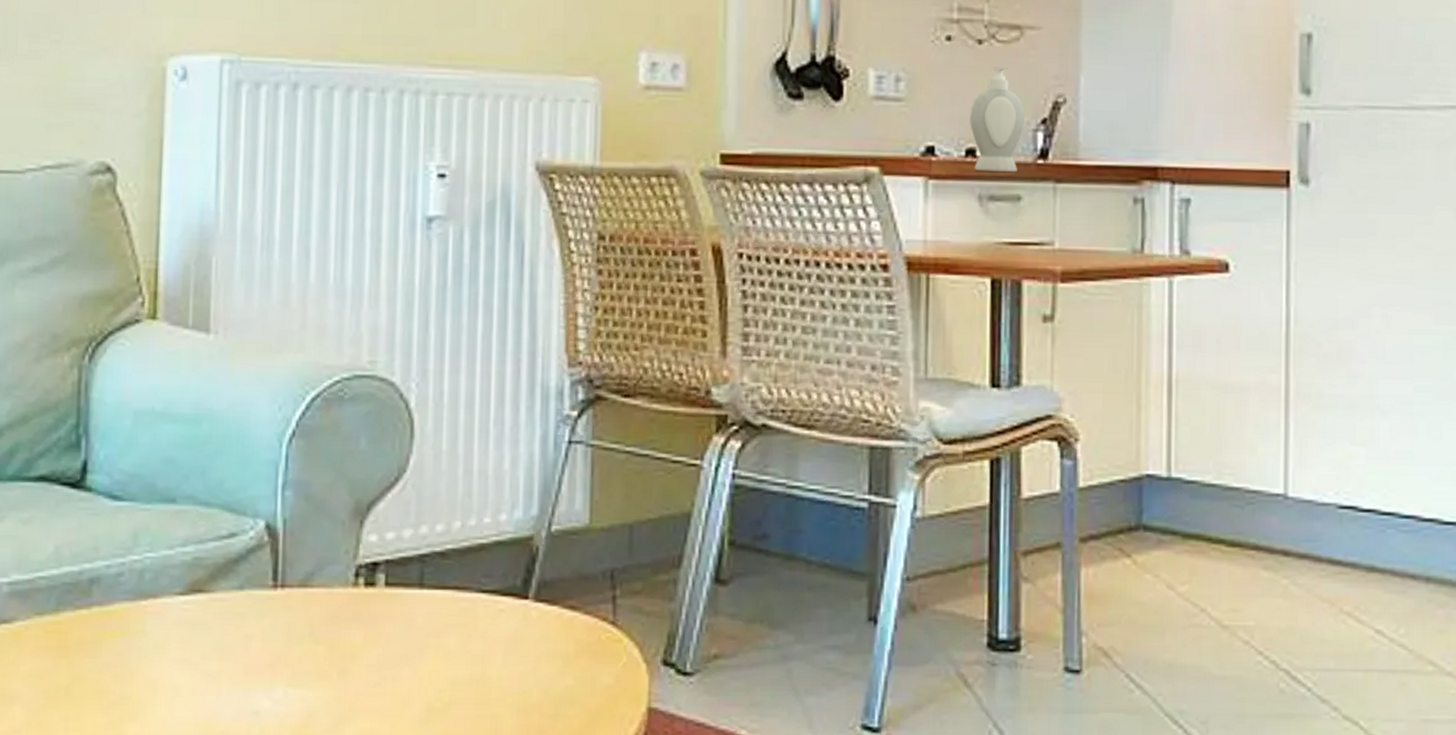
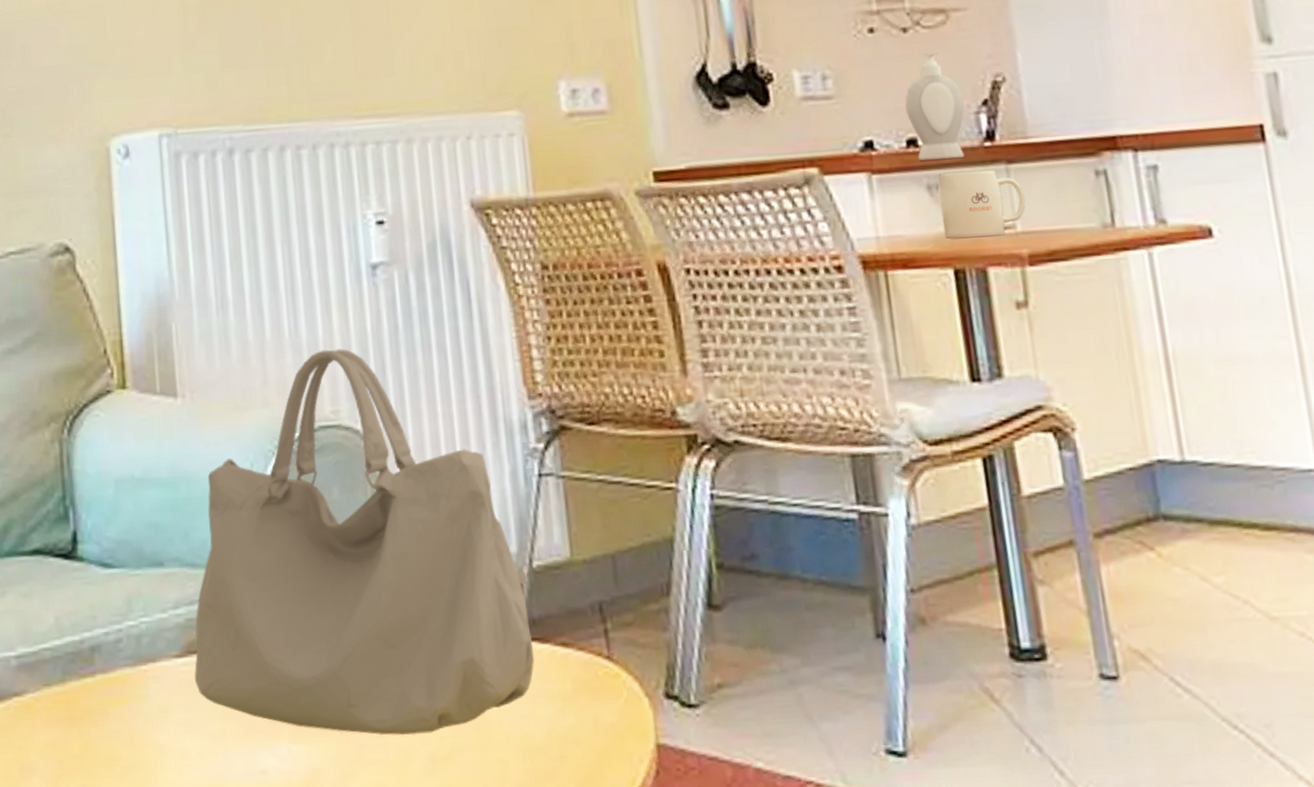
handbag: none [195,298,542,686] -> present [194,348,535,736]
mug: none [987,185,1067,251] -> present [937,169,1026,239]

